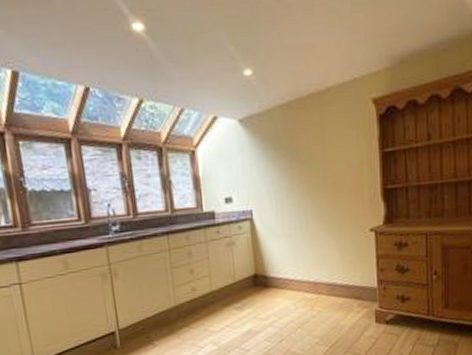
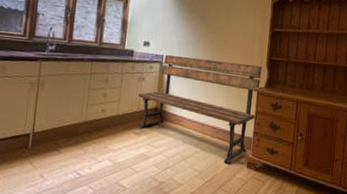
bench: none [231,199,377,323] -> present [138,54,262,165]

